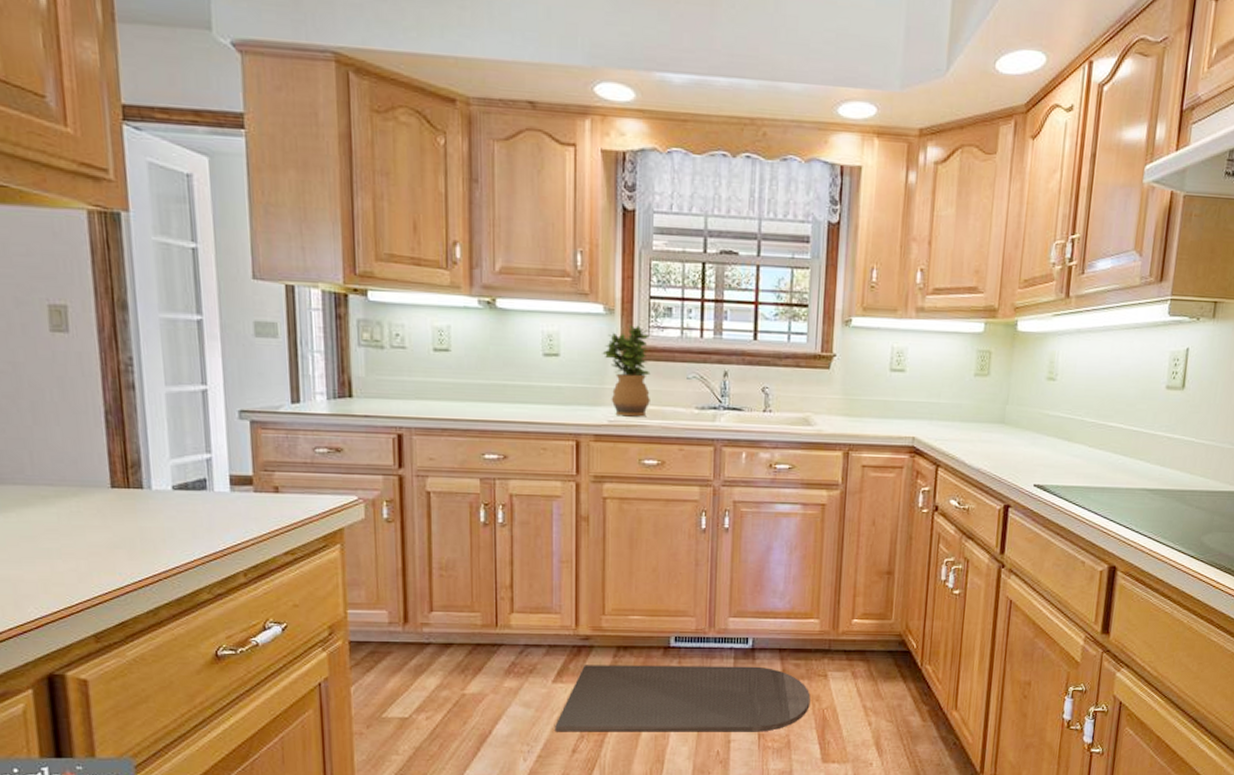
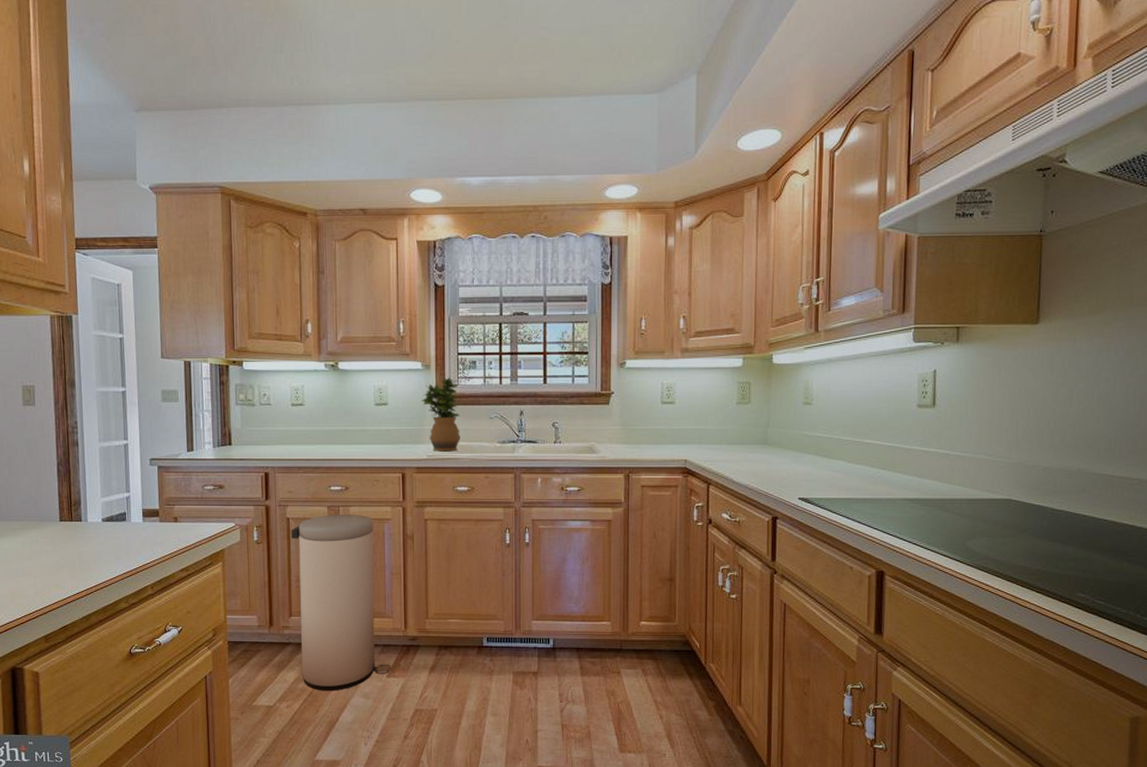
pedal bin: none [432,488,558,700] -> present [291,514,391,691]
door mat: present [555,665,811,732] -> none [389,662,606,723]

